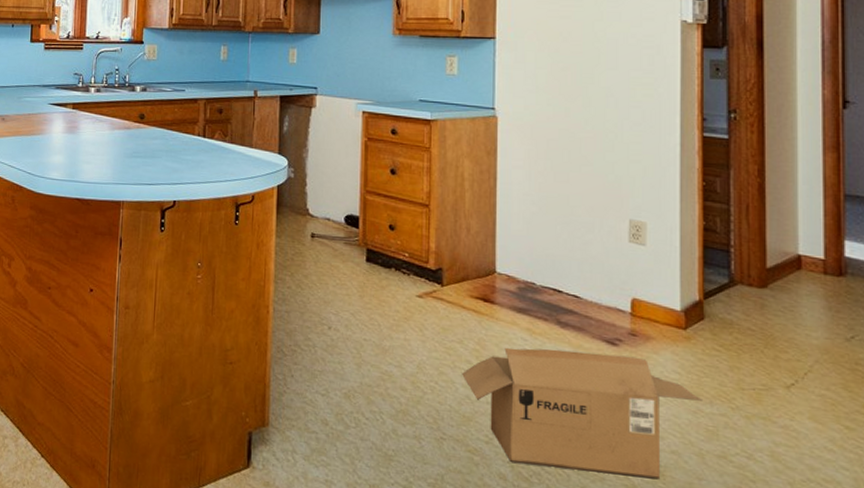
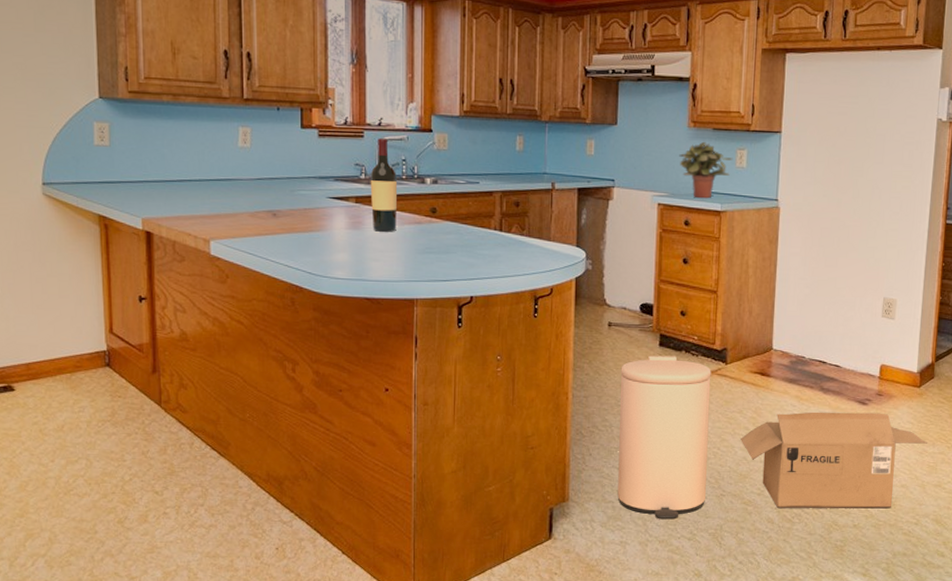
wine bottle: none [86,50,110,137] -> present [370,138,397,232]
pedal bin: none [322,271,425,462] -> present [617,355,712,520]
potted plant: none [384,48,443,107] -> present [679,141,733,199]

